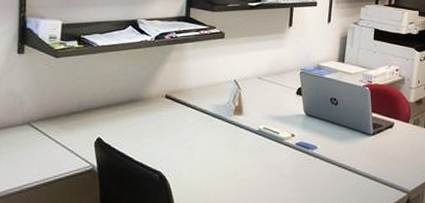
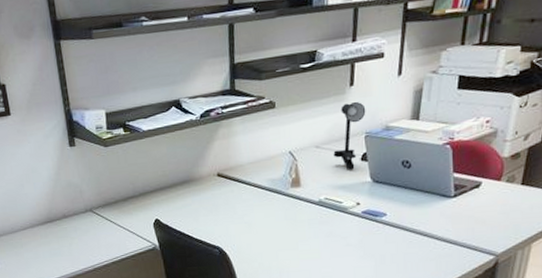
desk lamp: none [273,41,302,102] -> present [333,102,366,170]

